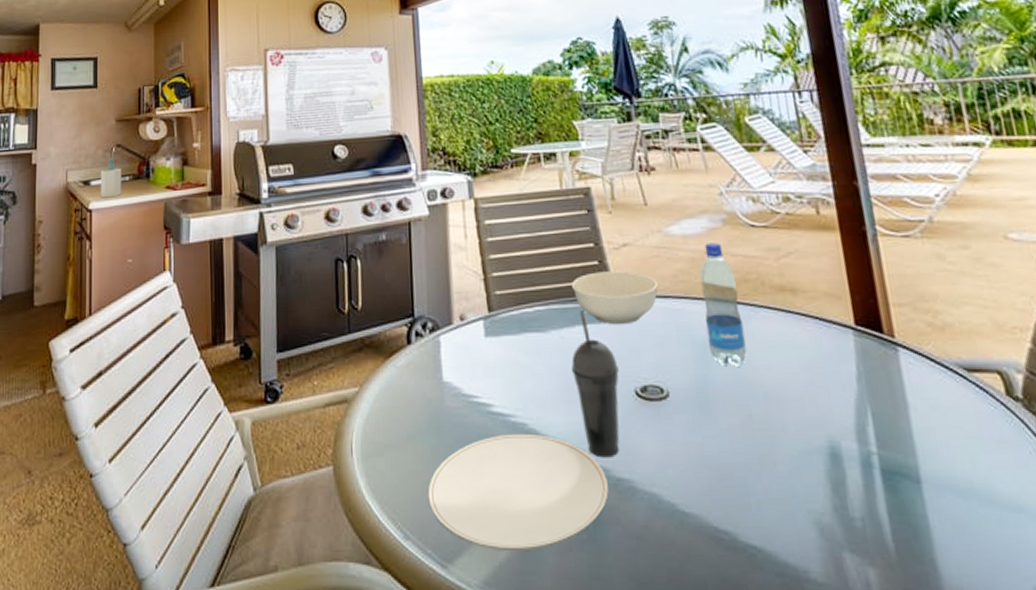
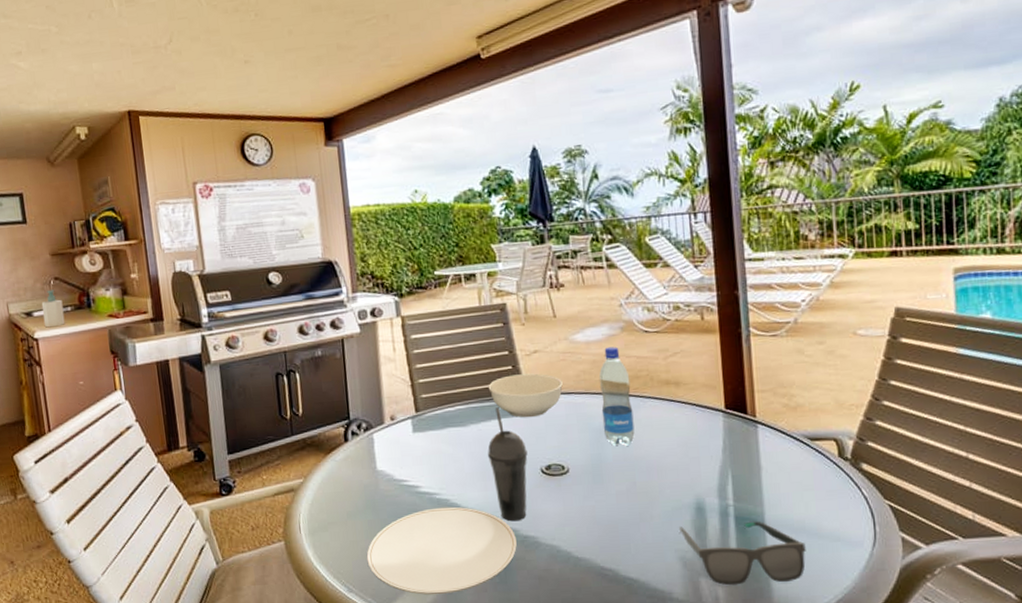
sunglasses: none [809,476,982,568] -> present [678,521,806,586]

